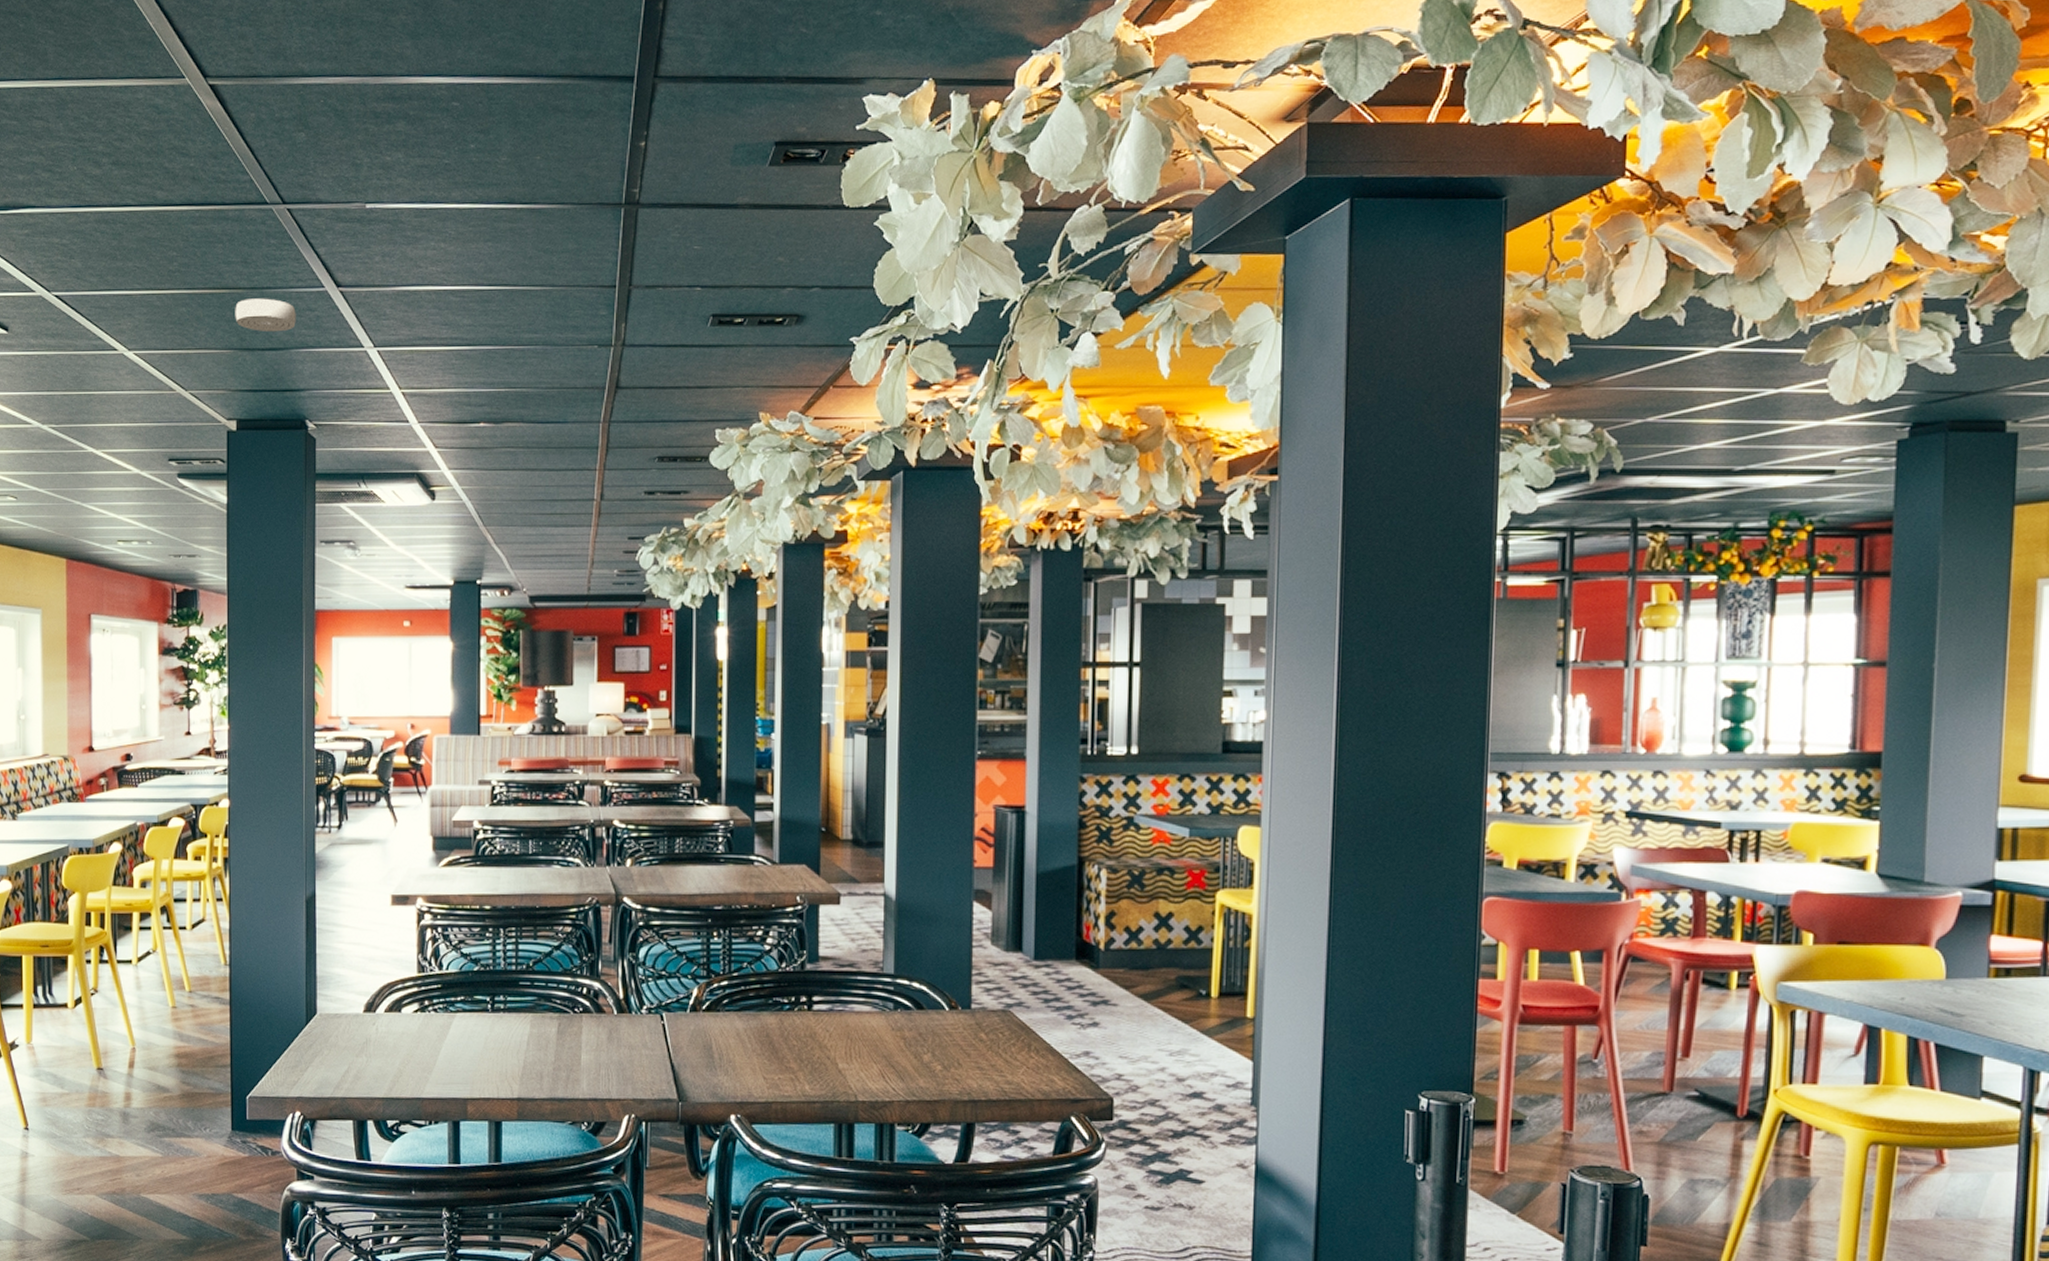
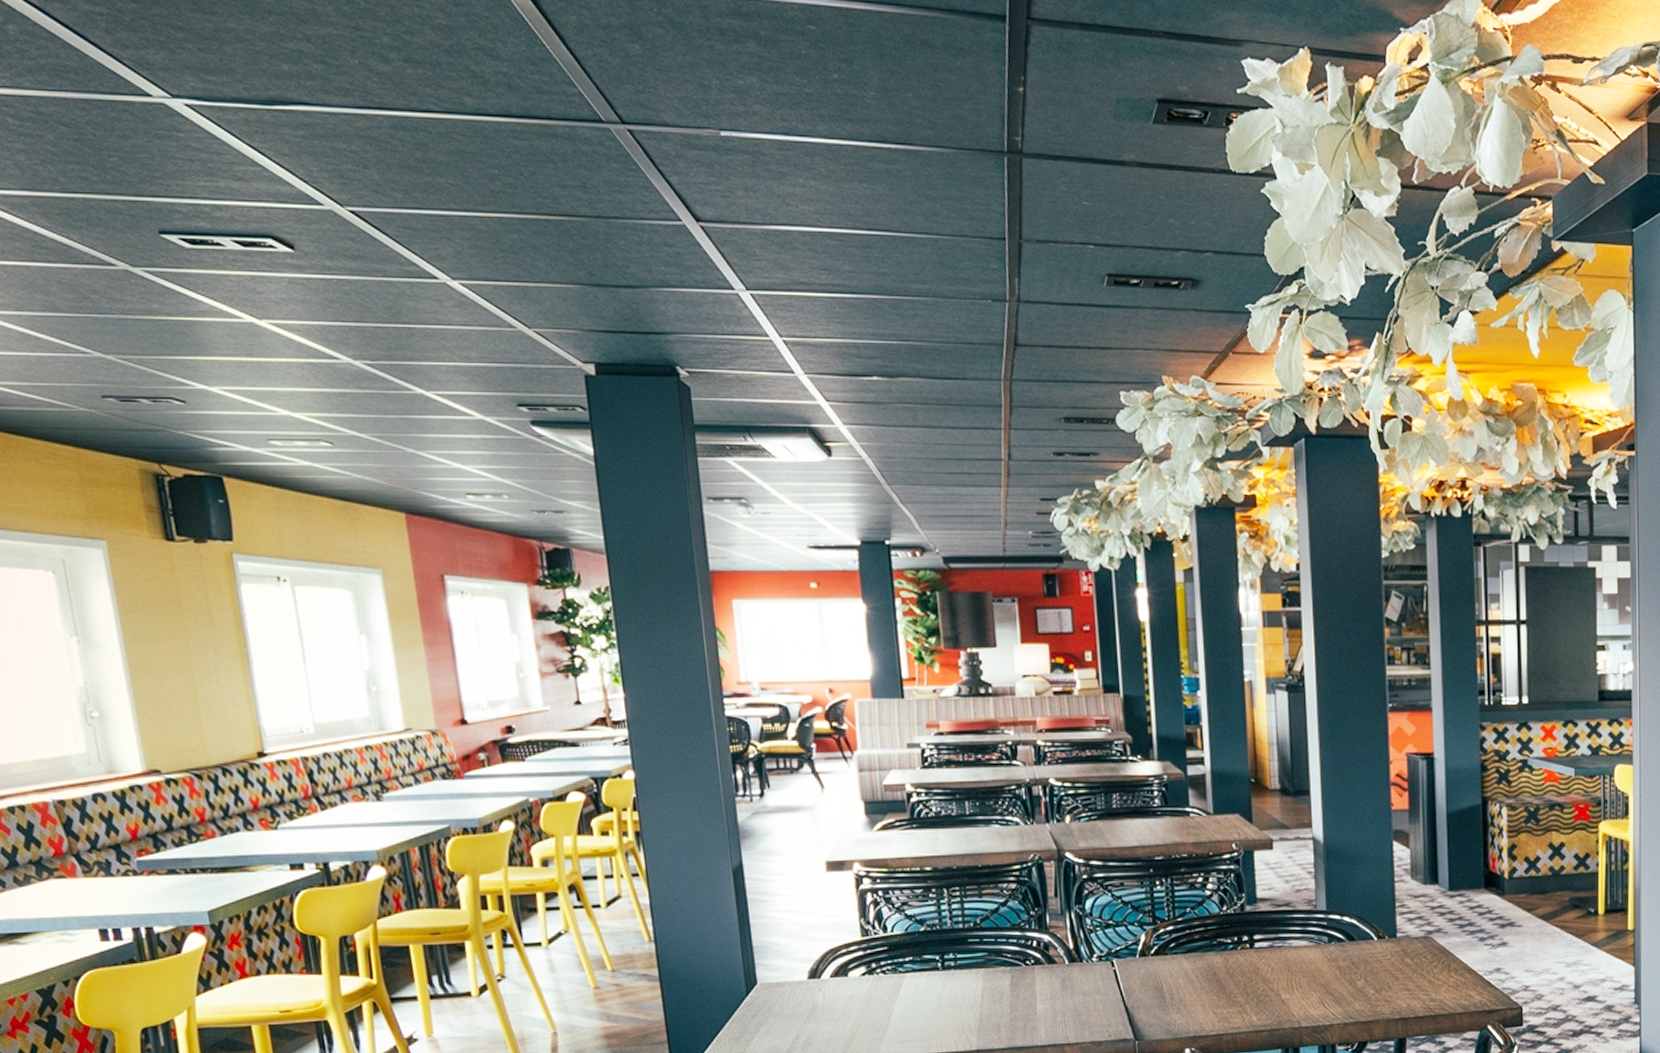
smoke detector: present [235,298,296,332] -> none [578,228,653,268]

